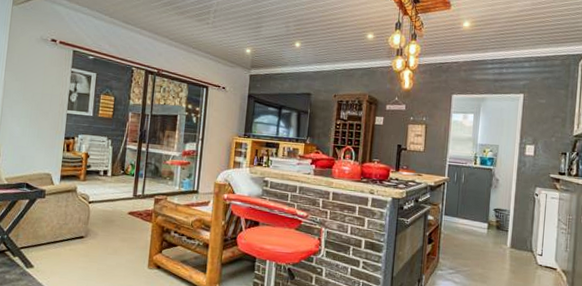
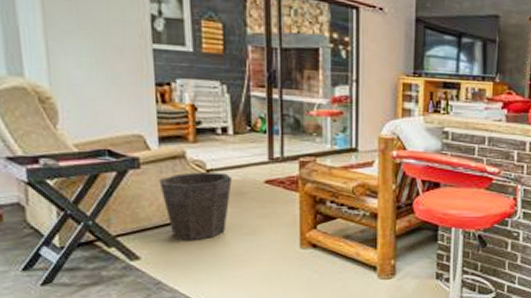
waste bin: none [55,203,106,256] -> present [159,172,232,241]

